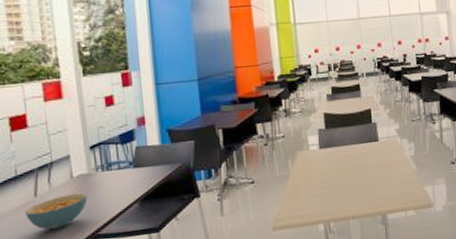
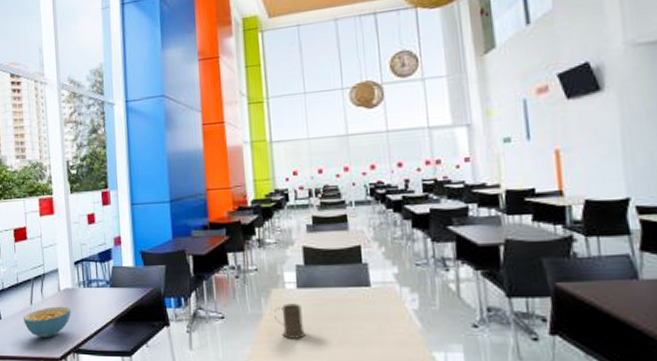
mug: none [300,162,327,194] -> present [274,303,305,341]

